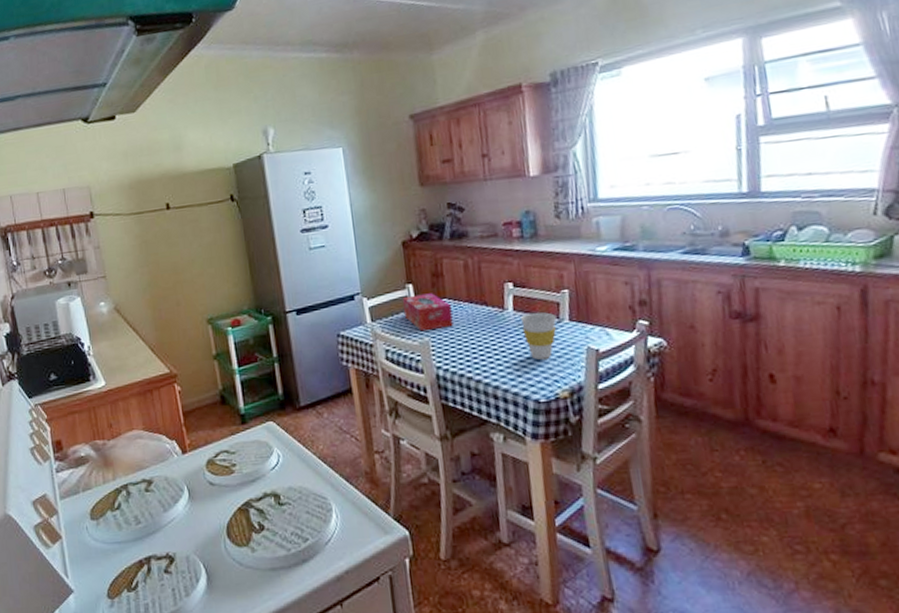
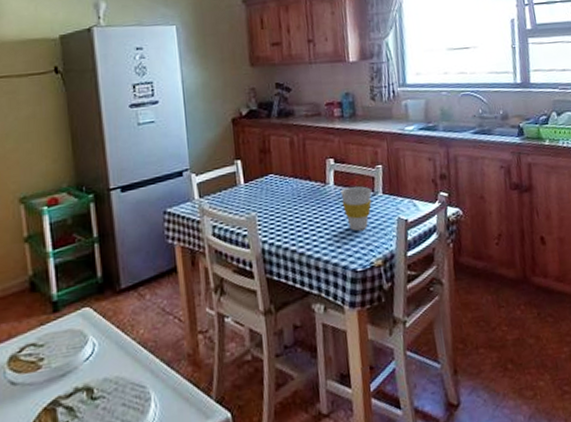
tissue box: present [403,293,453,332] -> none [231,169,279,207]

